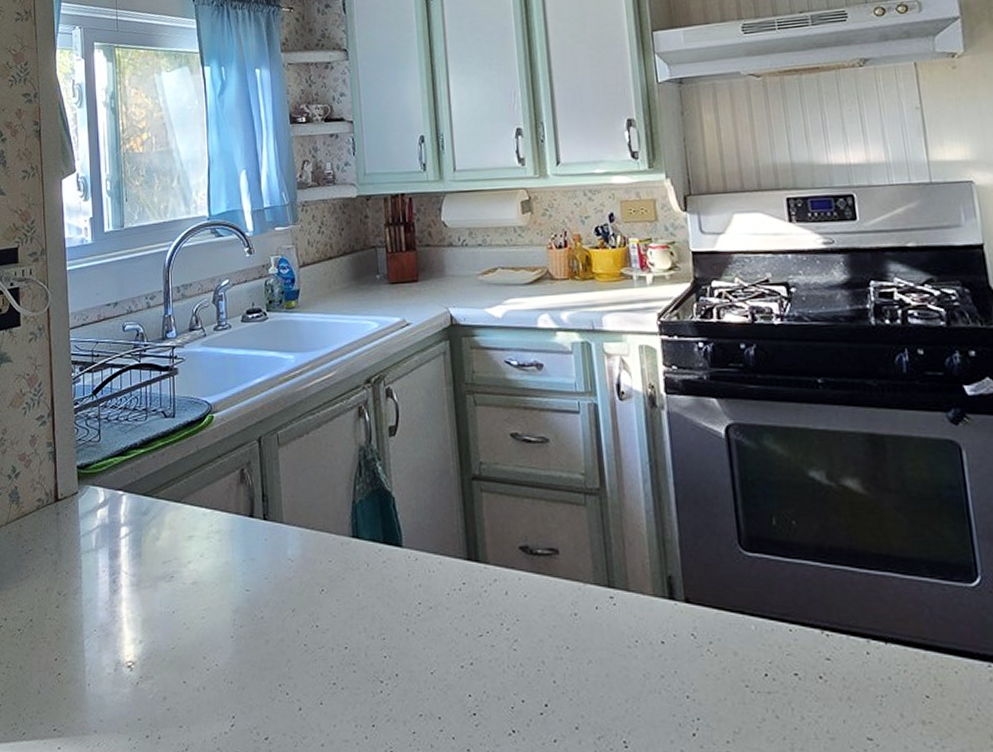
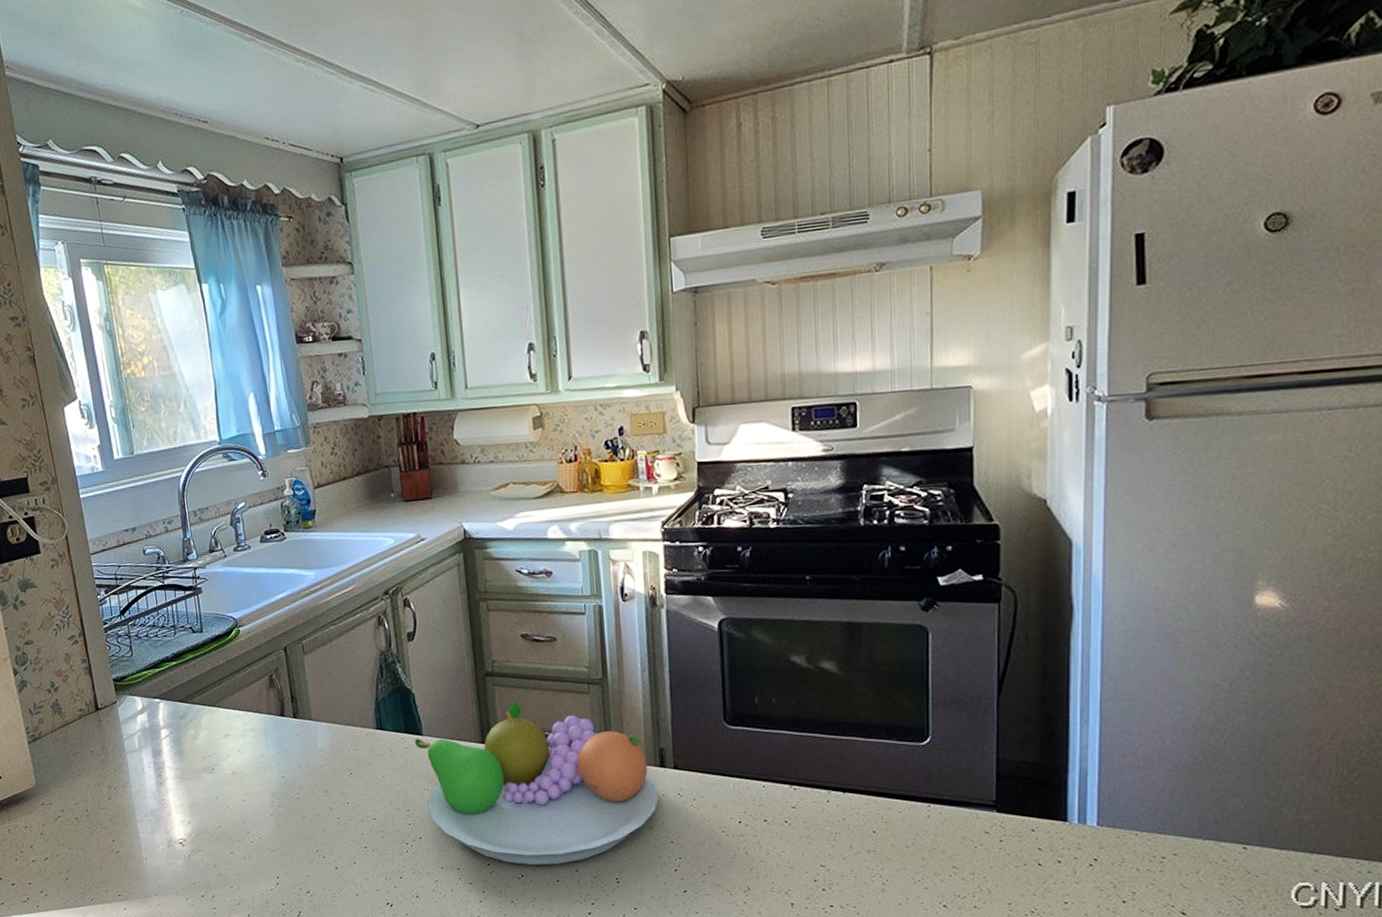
fruit bowl: none [394,511,670,719] -> present [415,701,660,865]

